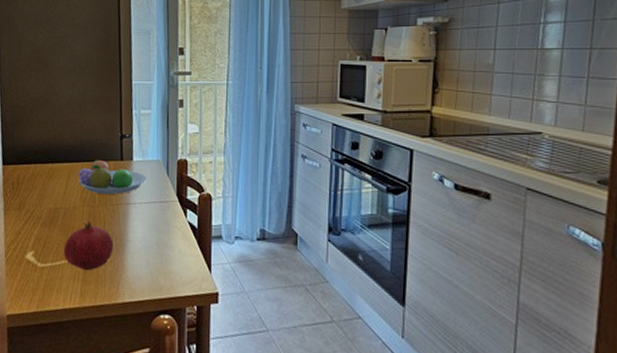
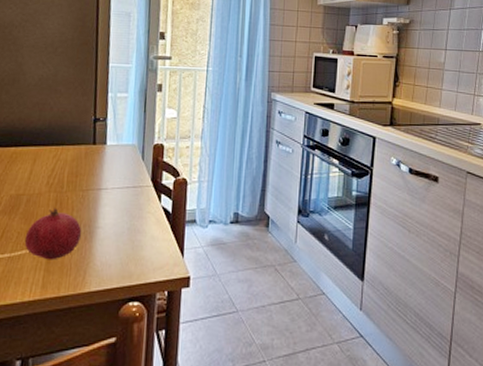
fruit bowl: present [78,159,147,194] -> none [45,143,121,180]

